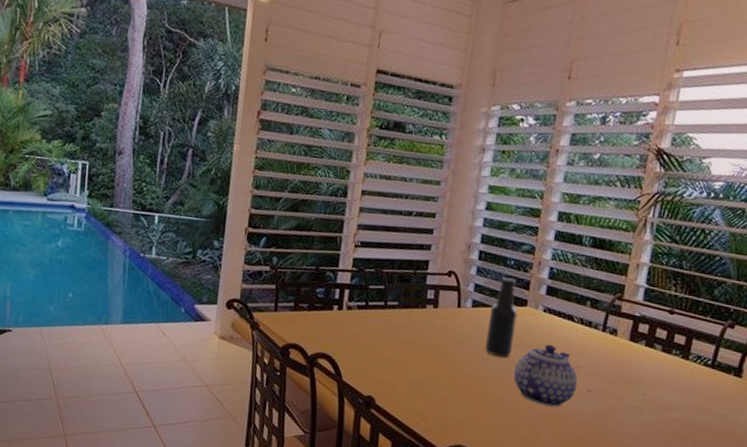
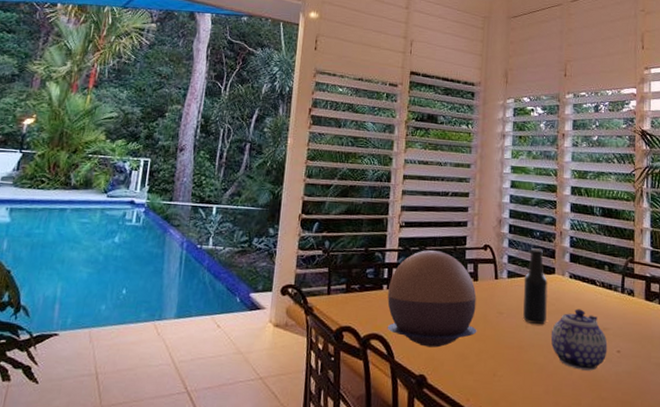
decorative bowl: none [335,272,435,372] -> present [387,250,477,348]

